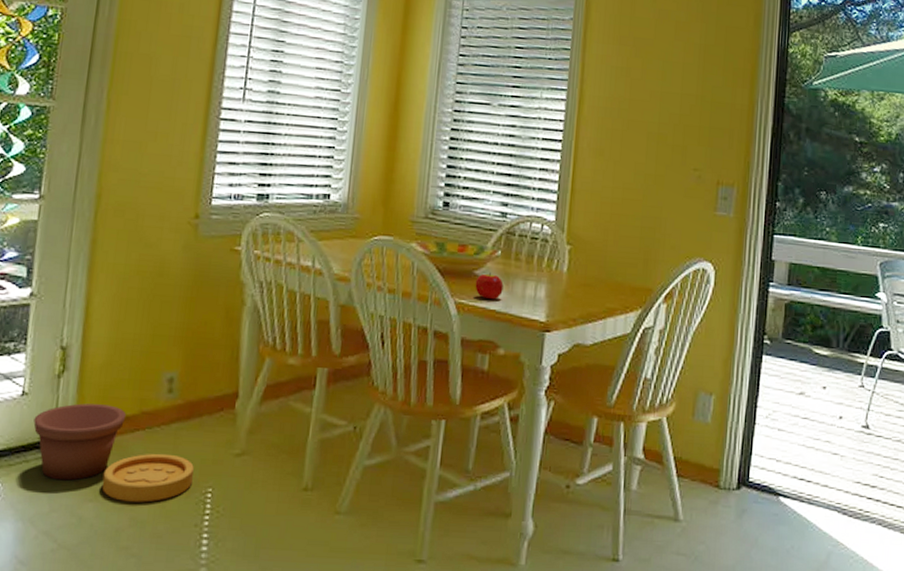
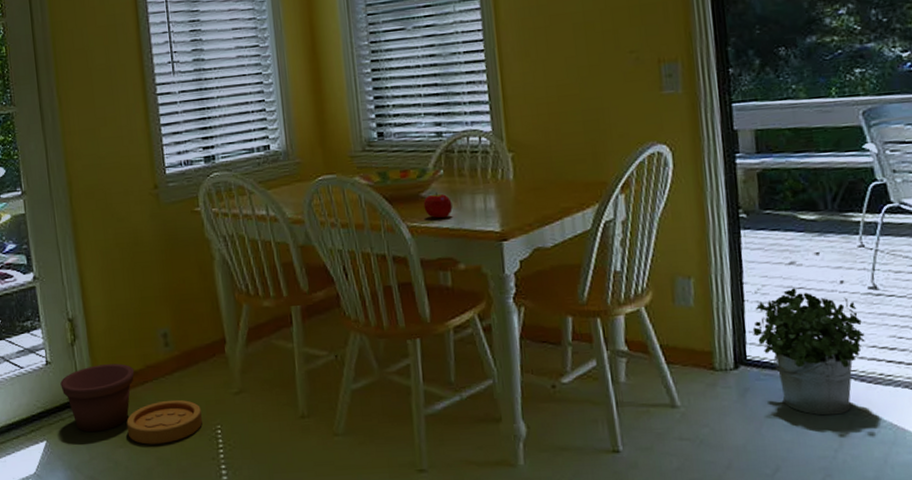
potted plant: none [758,417,852,545] -> present [752,288,865,416]

